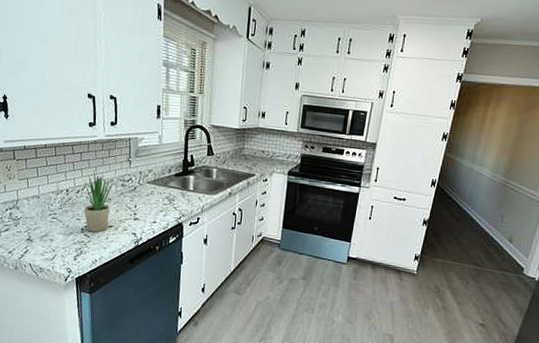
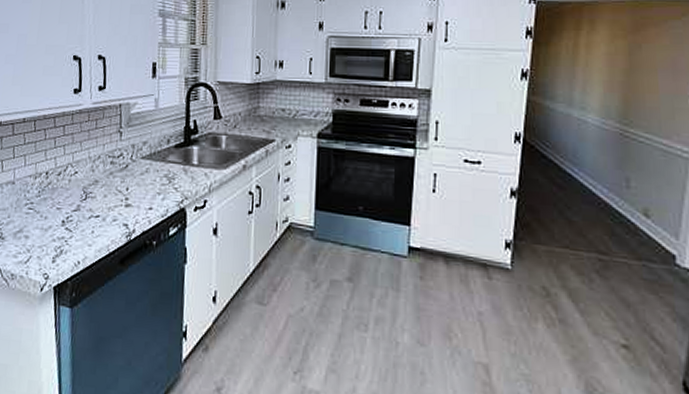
potted plant: present [84,170,114,233] -> none [65,146,102,225]

